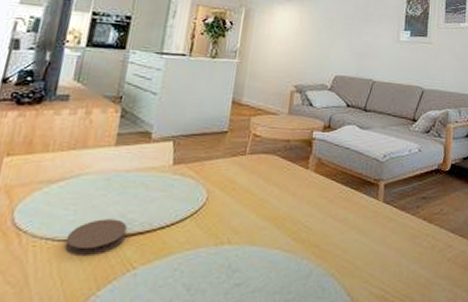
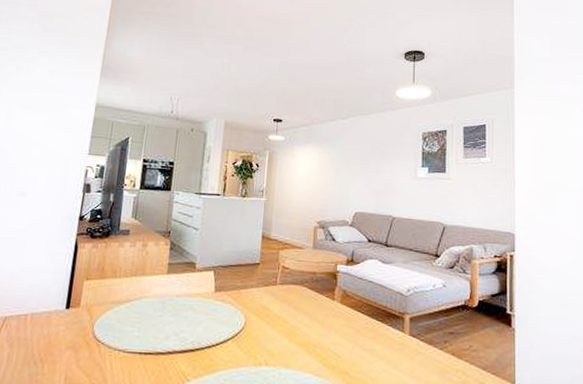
coaster: present [64,219,127,257] -> none [133,336,180,368]

